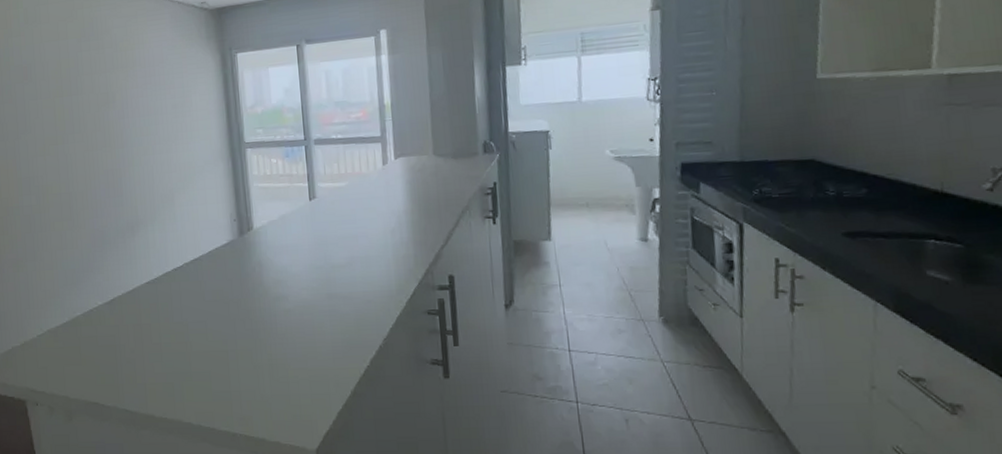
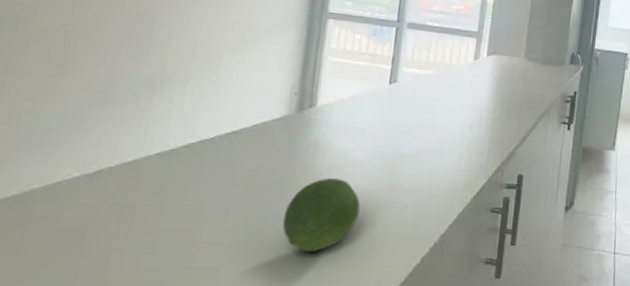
fruit: none [248,292,308,357] -> present [282,178,361,252]

